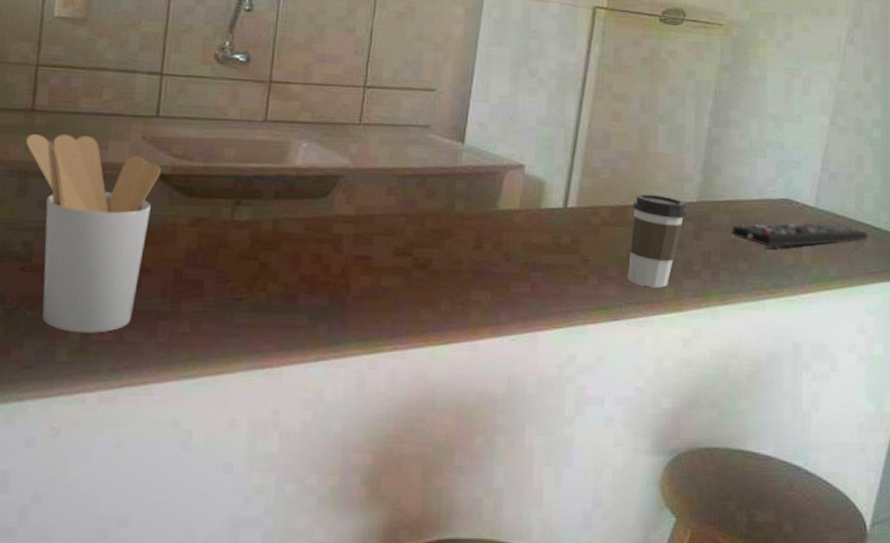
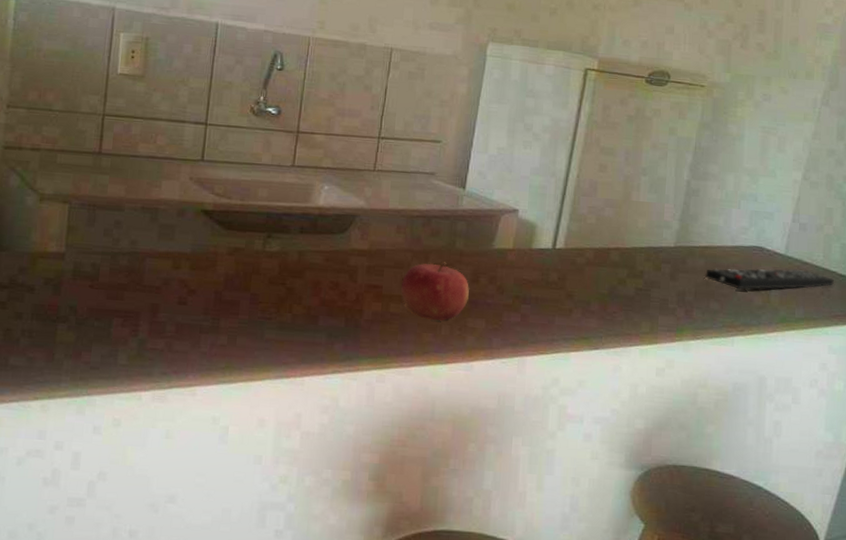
utensil holder: present [26,133,161,333] -> none [94,173,205,342]
fruit: none [394,227,472,294] -> present [401,262,469,320]
coffee cup: present [628,193,687,288] -> none [608,238,664,322]

